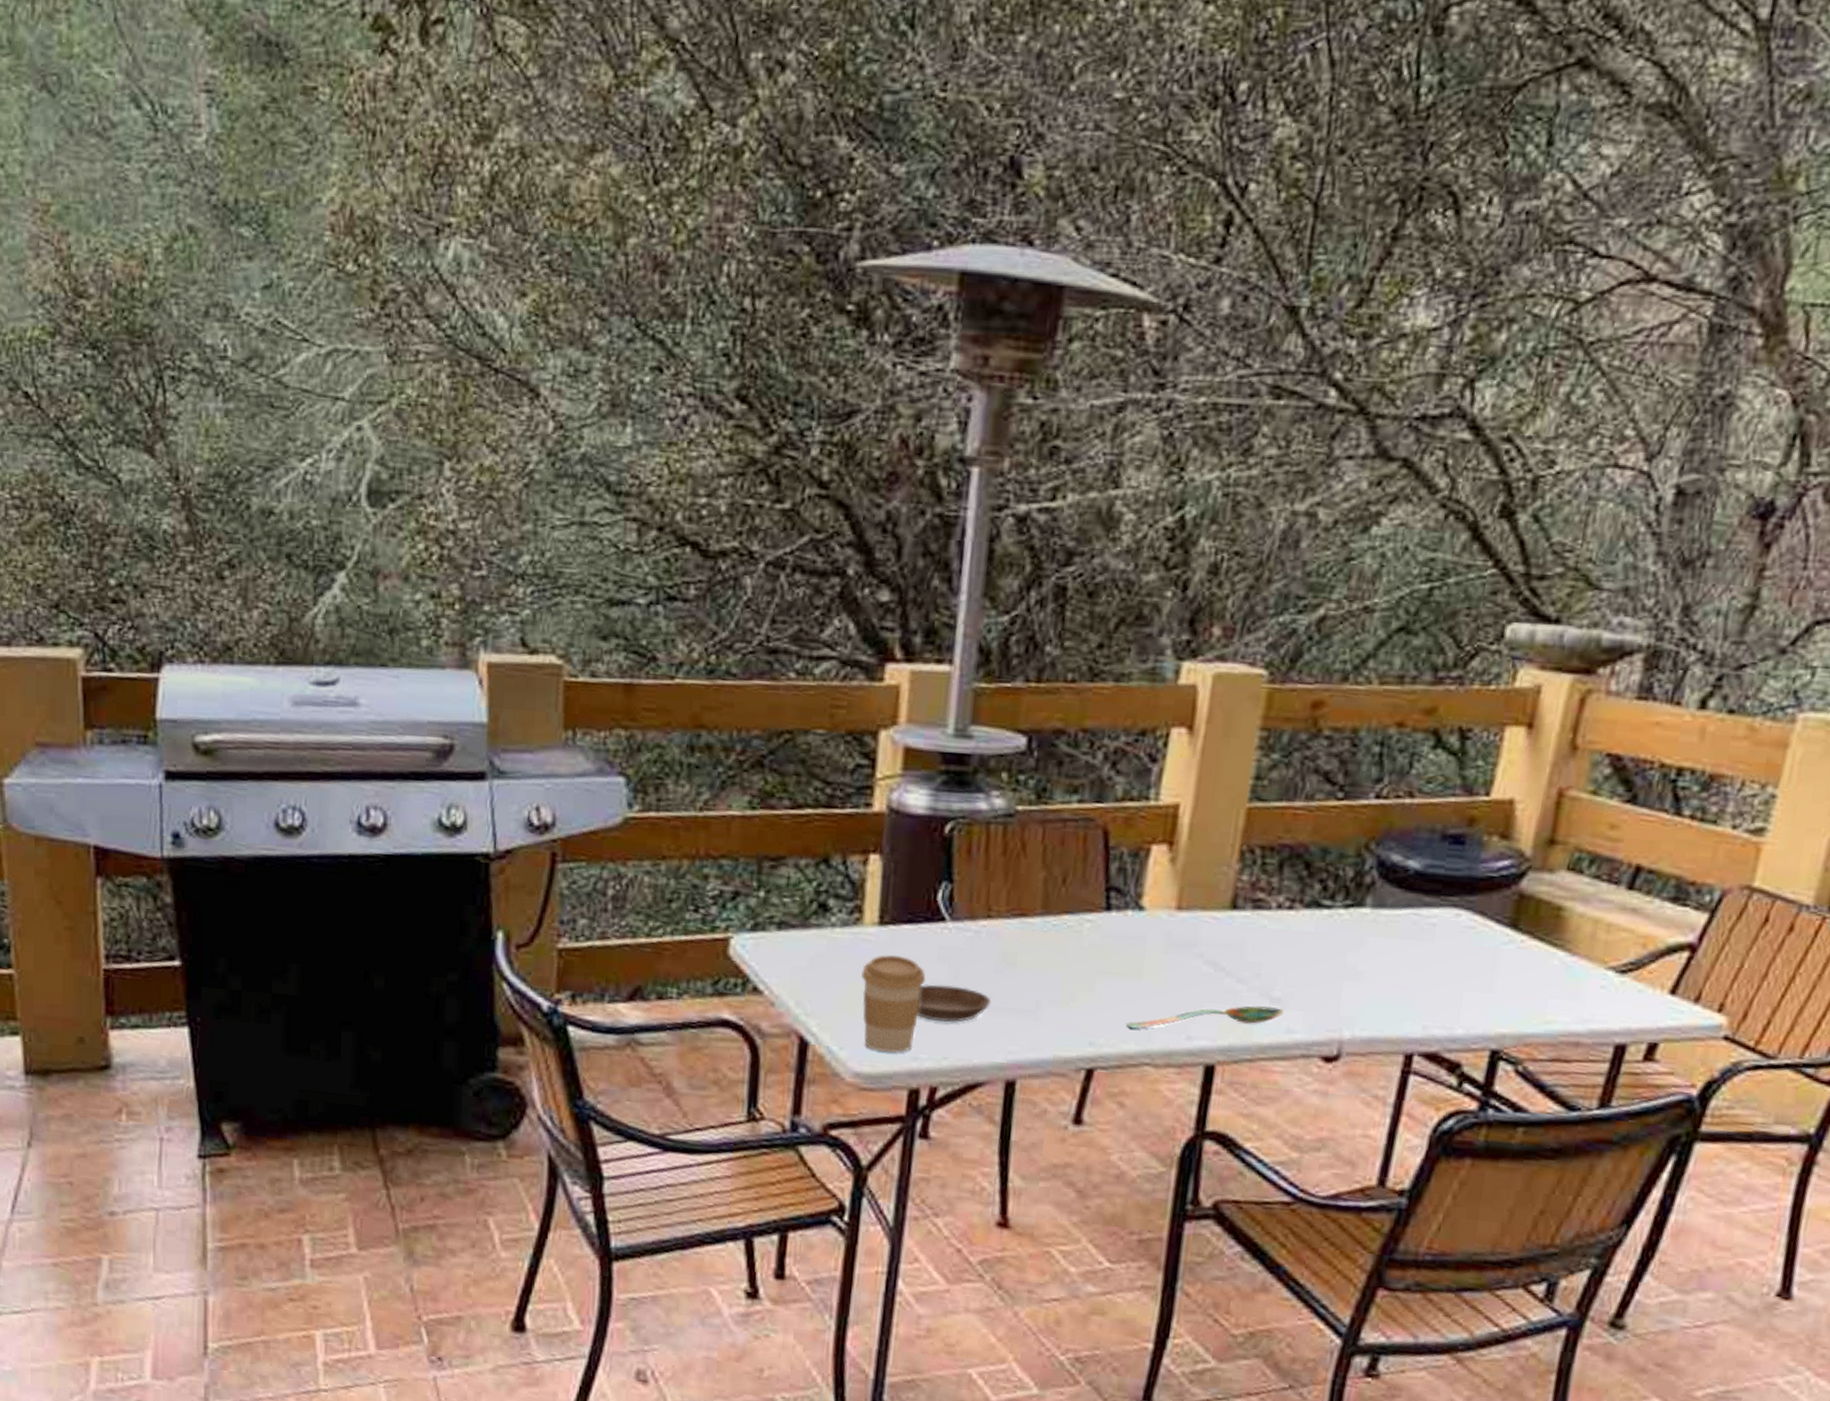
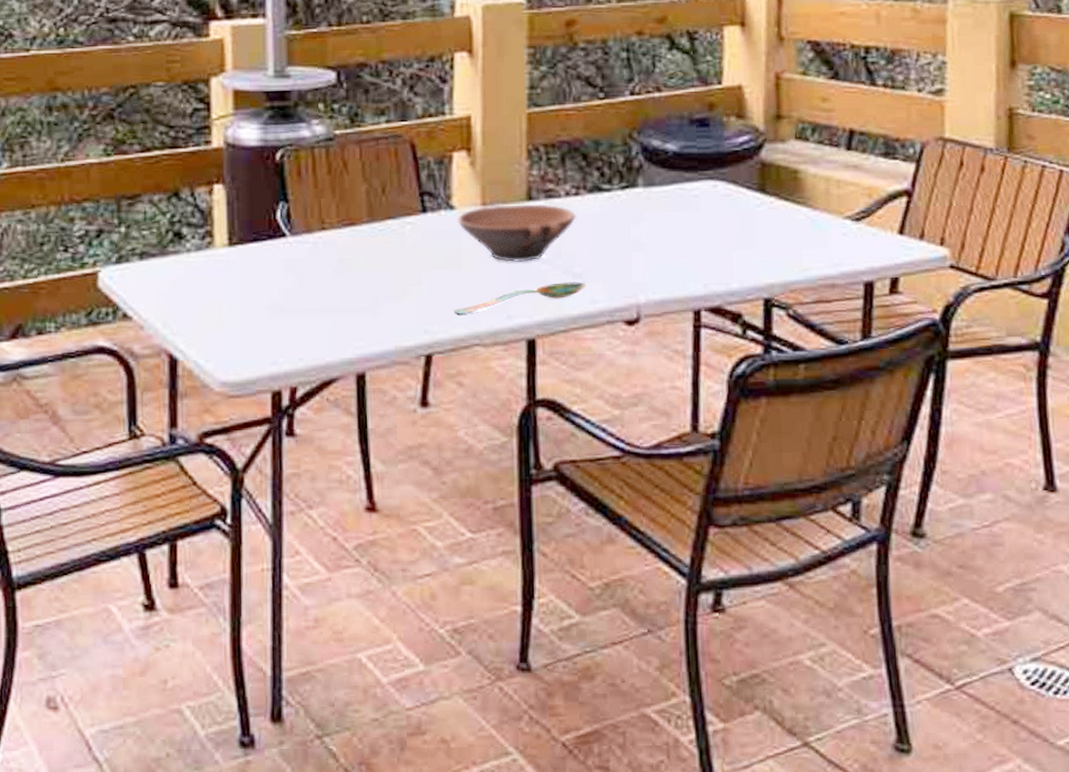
coffee cup: present [861,955,926,1053] -> none [218,272,275,360]
saucer: present [917,984,992,1023] -> none [270,293,335,327]
bowl: none [1144,910,1286,979] -> present [457,204,576,262]

